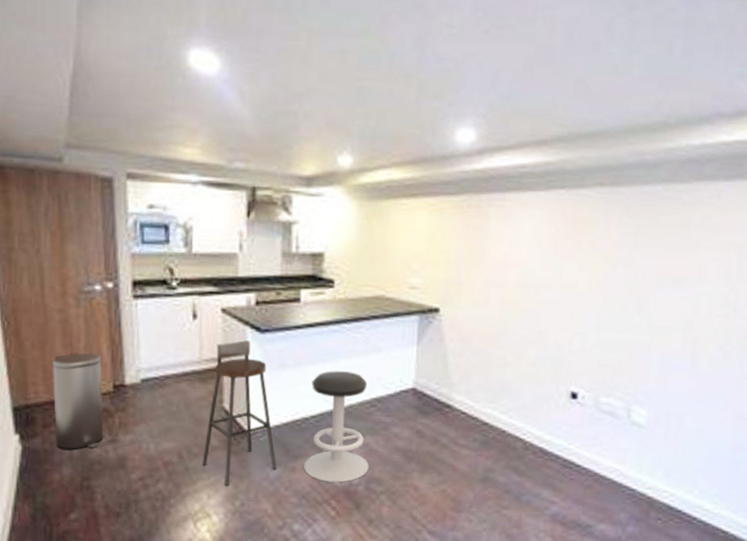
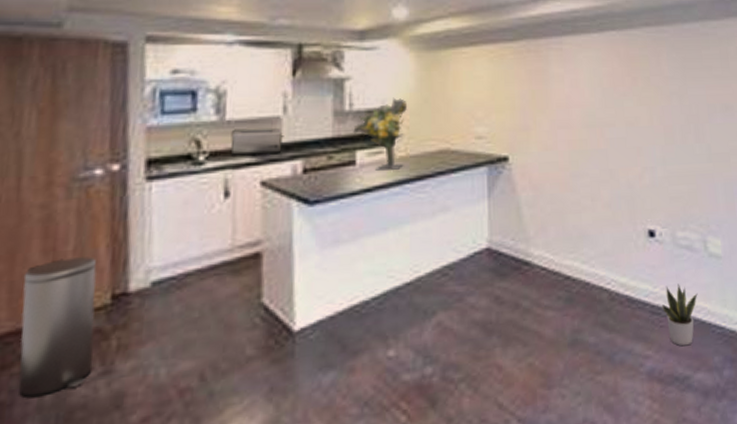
toaster: none [198,262,240,286] -> present [231,128,284,156]
bar stool: present [202,340,277,487] -> none [232,216,331,410]
bouquet: none [299,243,348,311] -> present [353,97,408,171]
bar stool: present [303,371,370,483] -> none [365,238,445,379]
potted plant: none [574,444,613,500] -> present [662,283,698,347]

